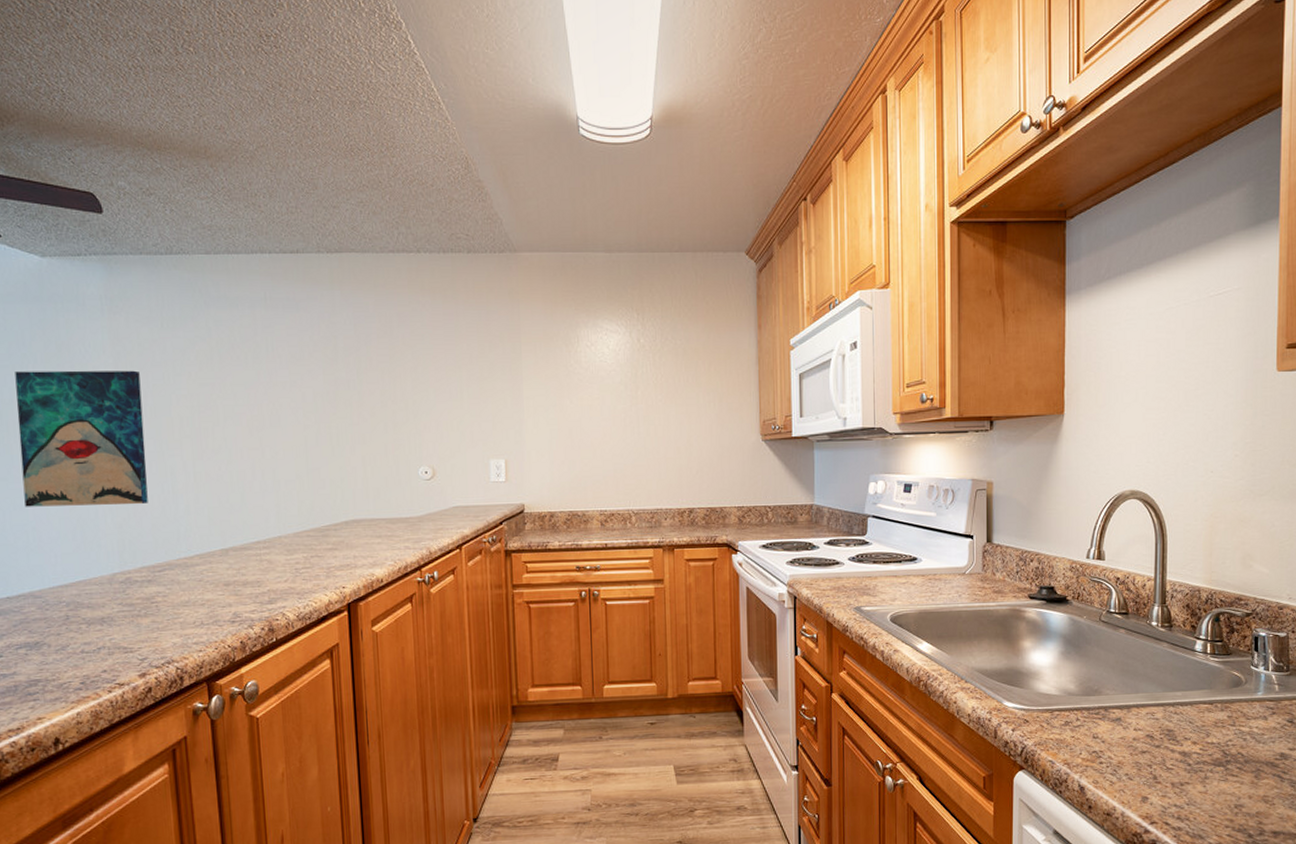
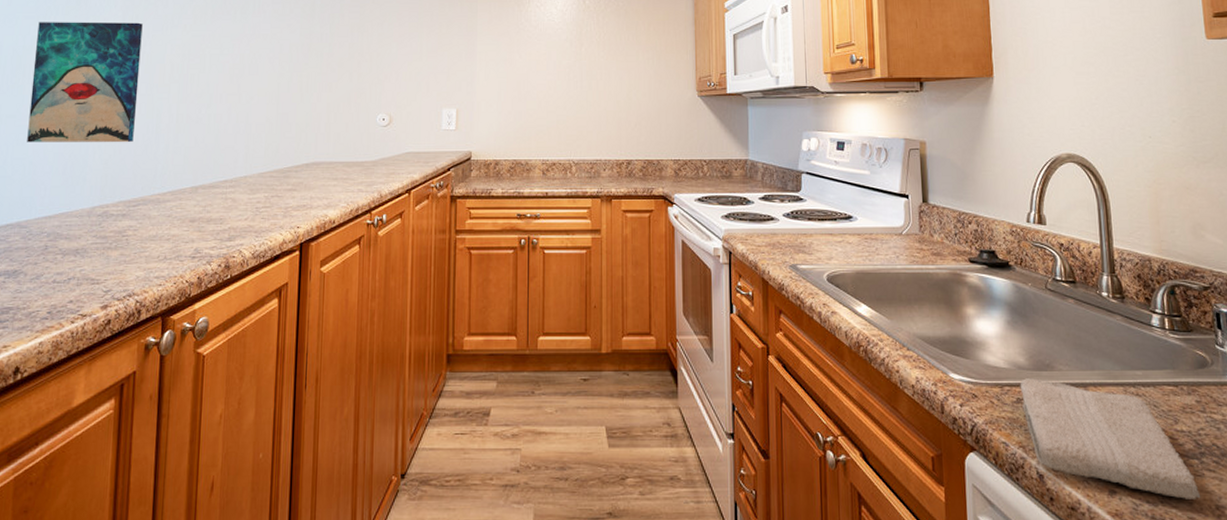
washcloth: none [1068,703,1222,801] -> present [1020,378,1200,499]

